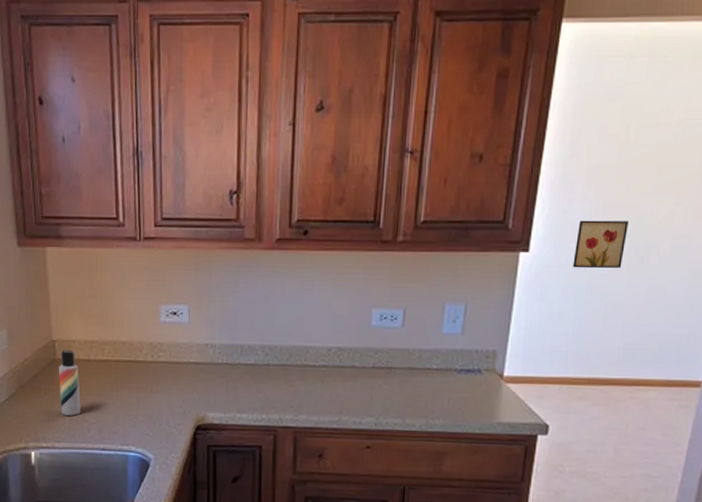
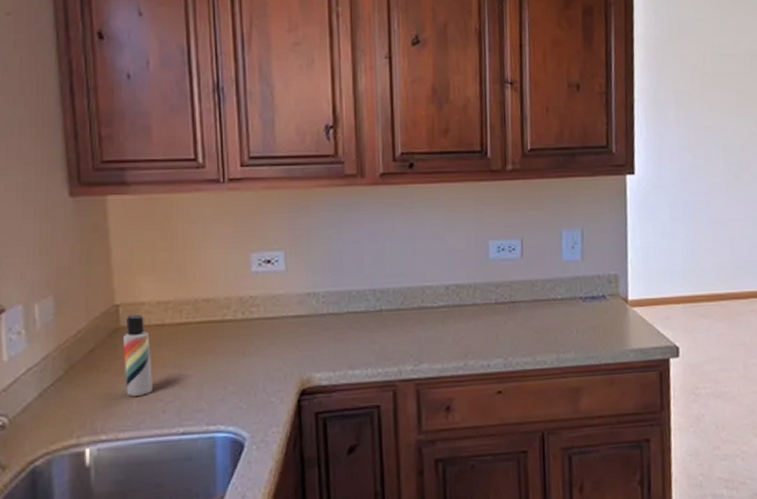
wall art: present [572,220,628,269] -> none [675,141,720,188]

